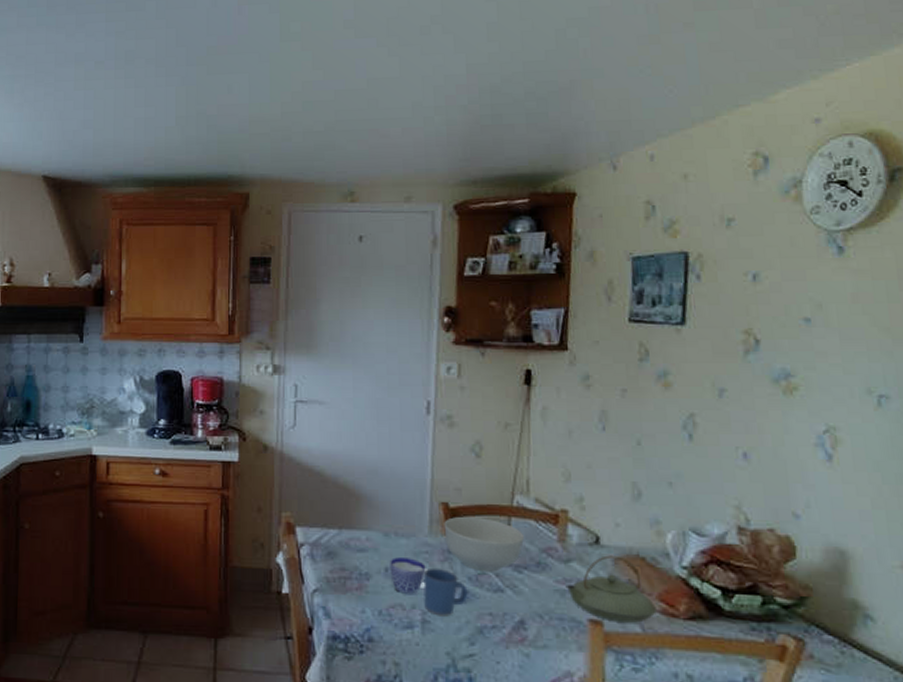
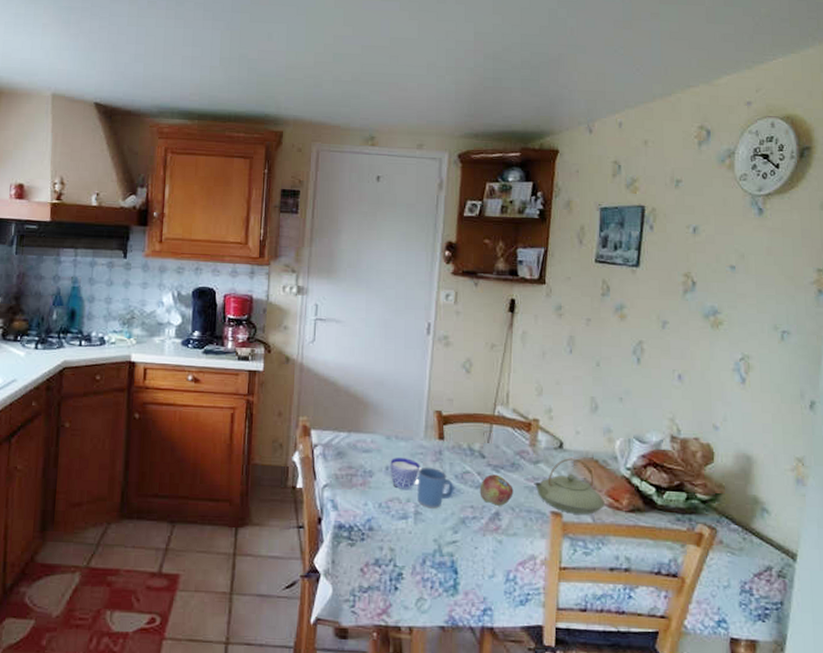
bowl: present [444,516,524,572] -> none [437,423,502,471]
fruit: none [499,576,541,613] -> present [479,474,514,506]

